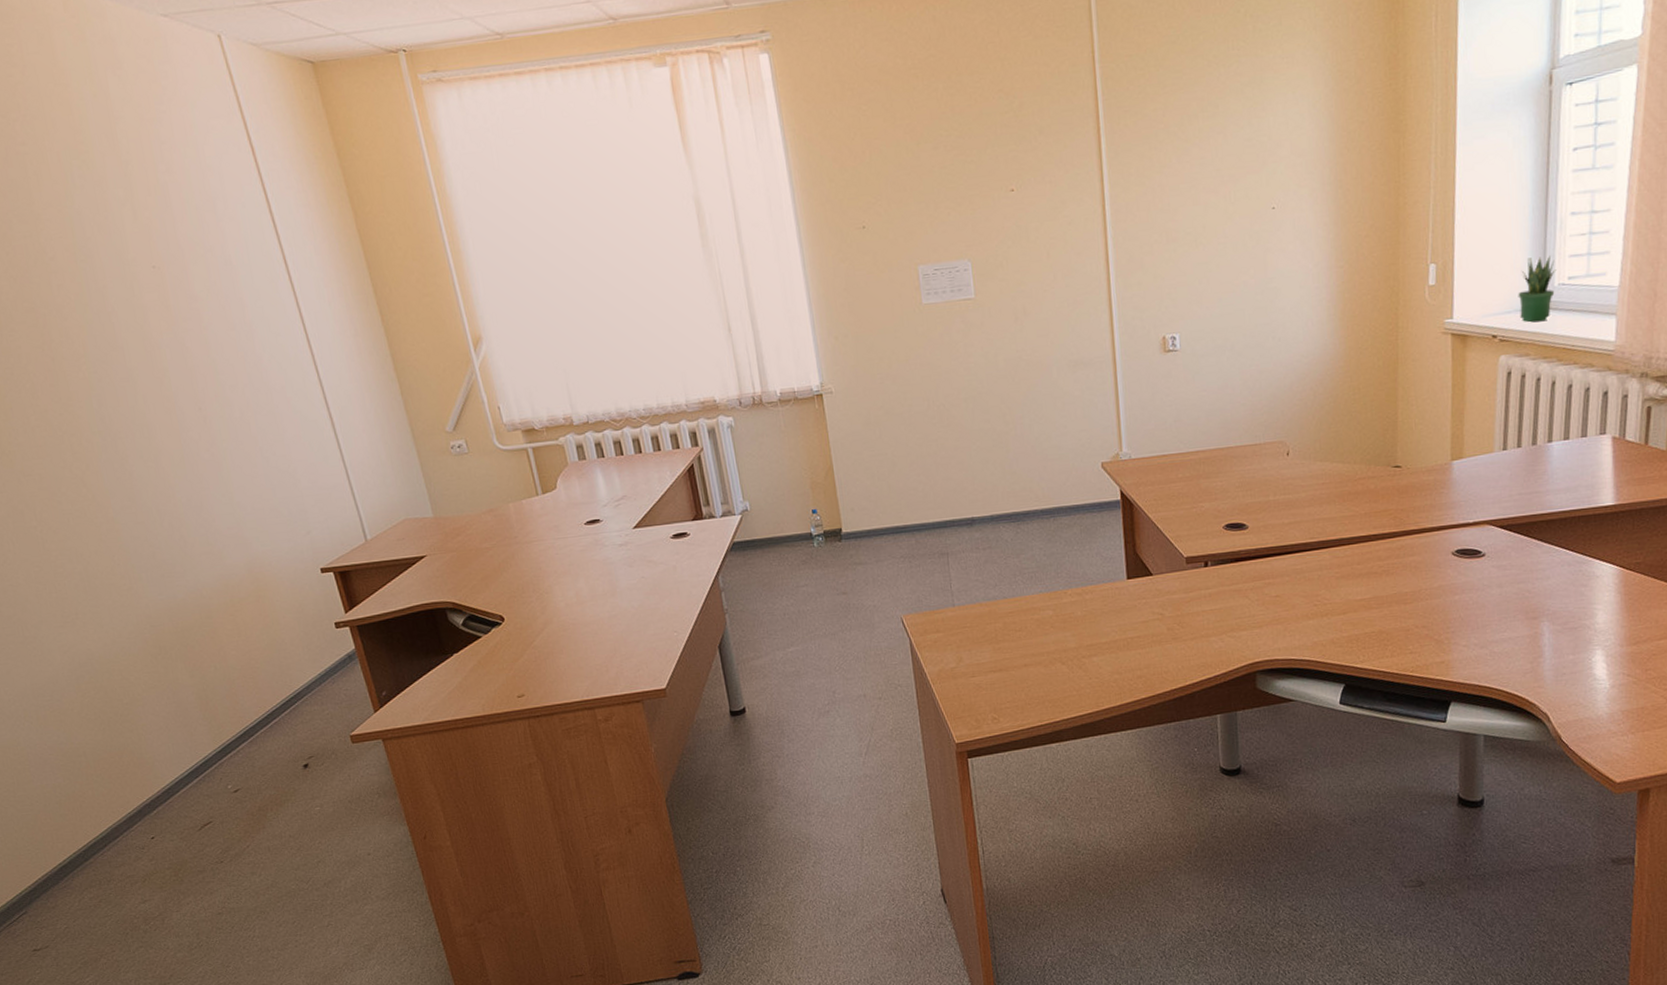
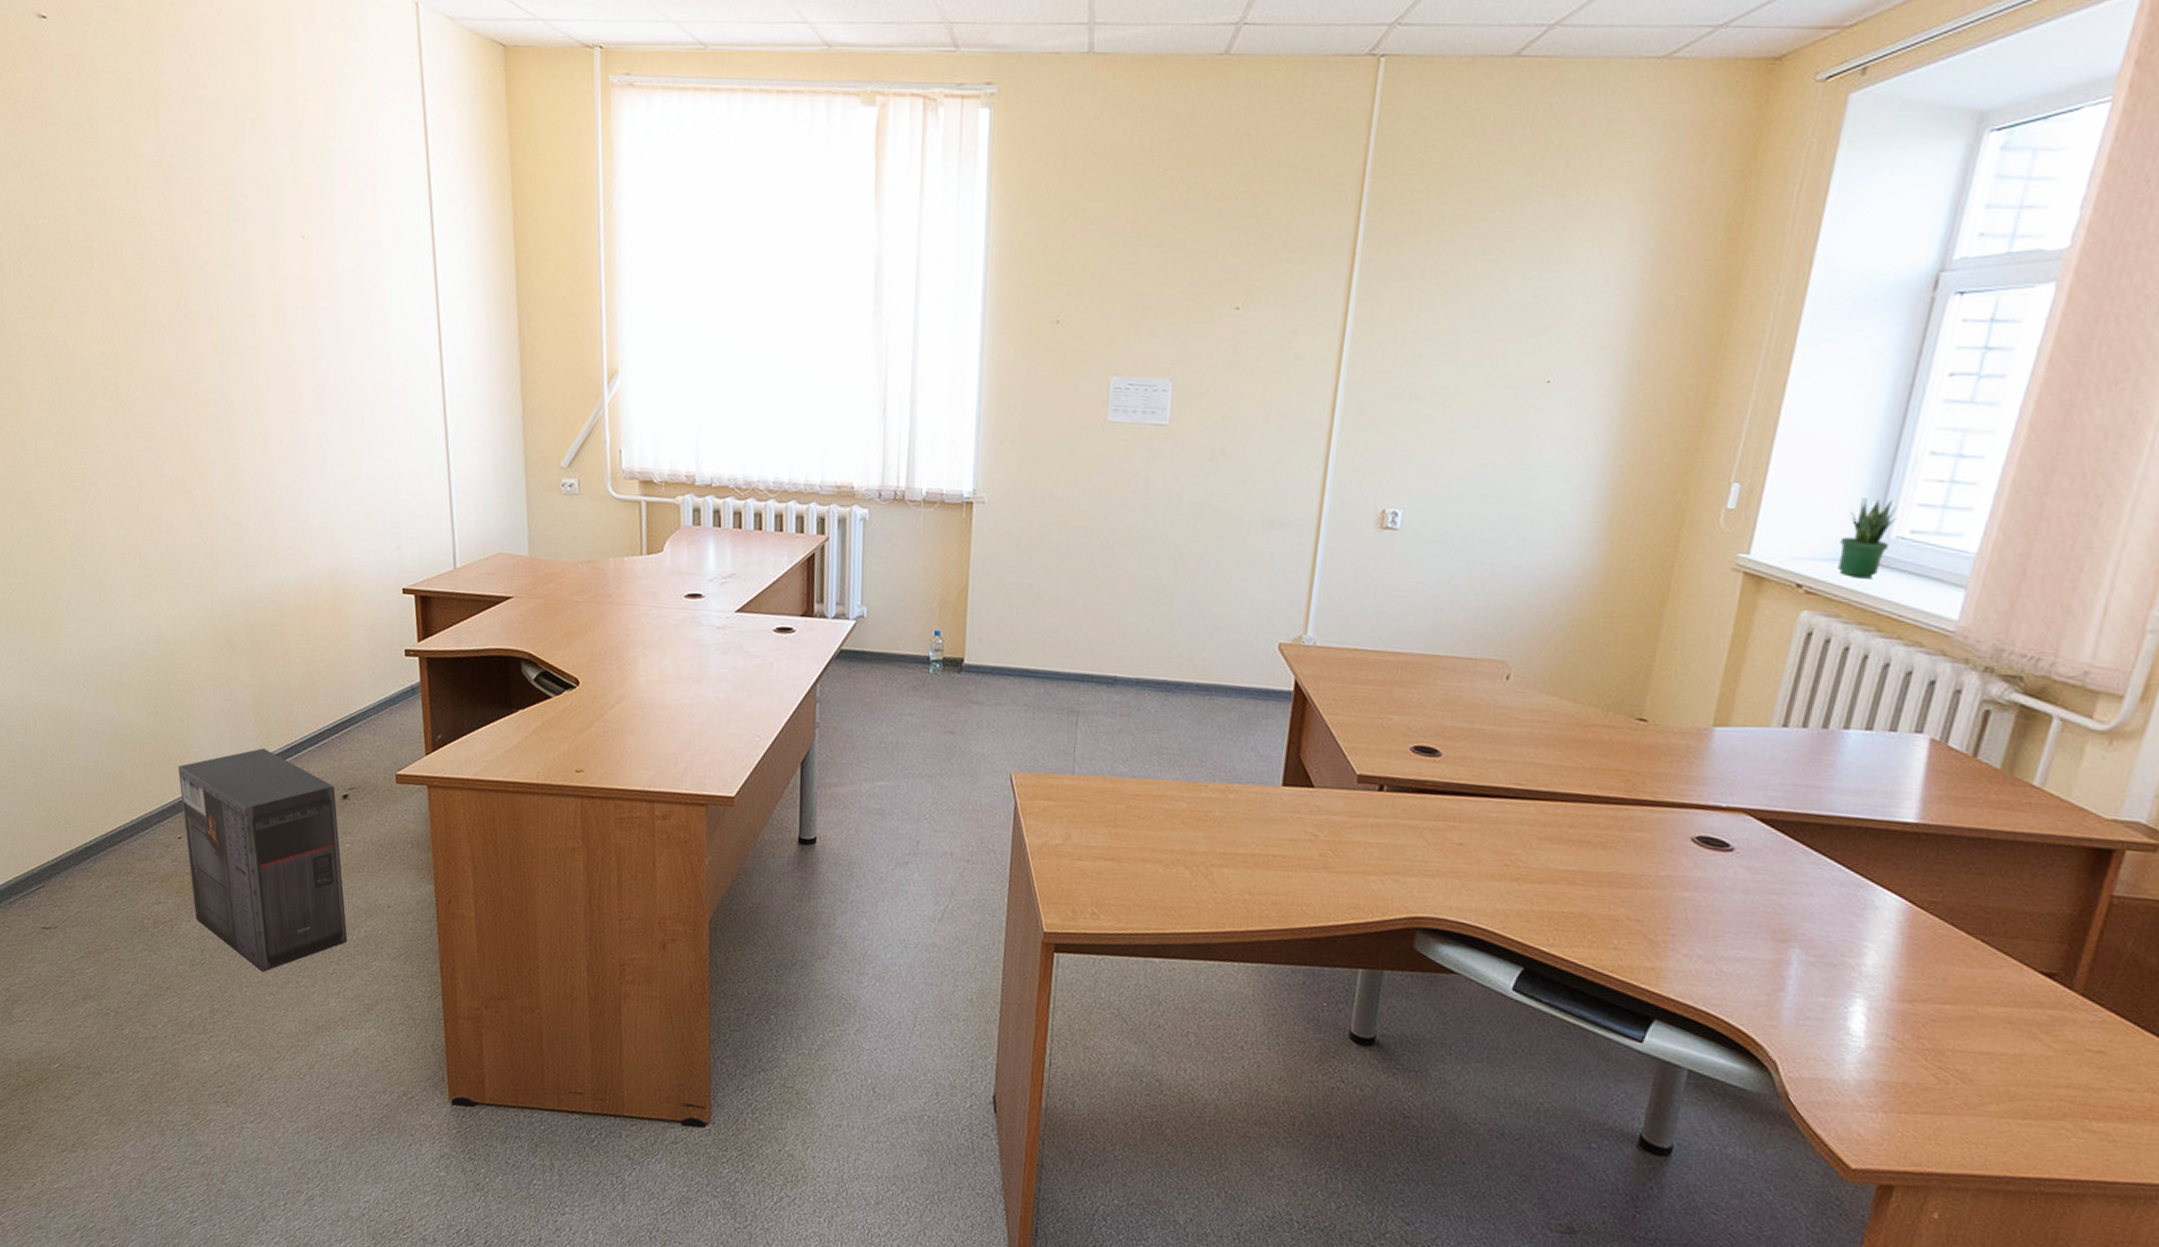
computer tower: none [137,739,336,941] -> present [178,748,348,973]

